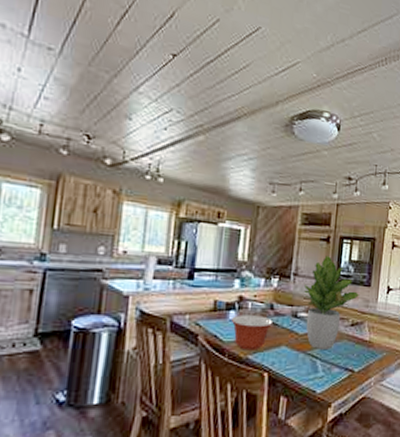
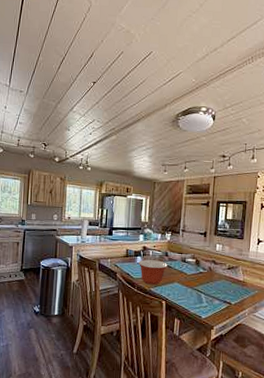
potted plant: present [304,256,360,349] -> none [190,216,235,286]

